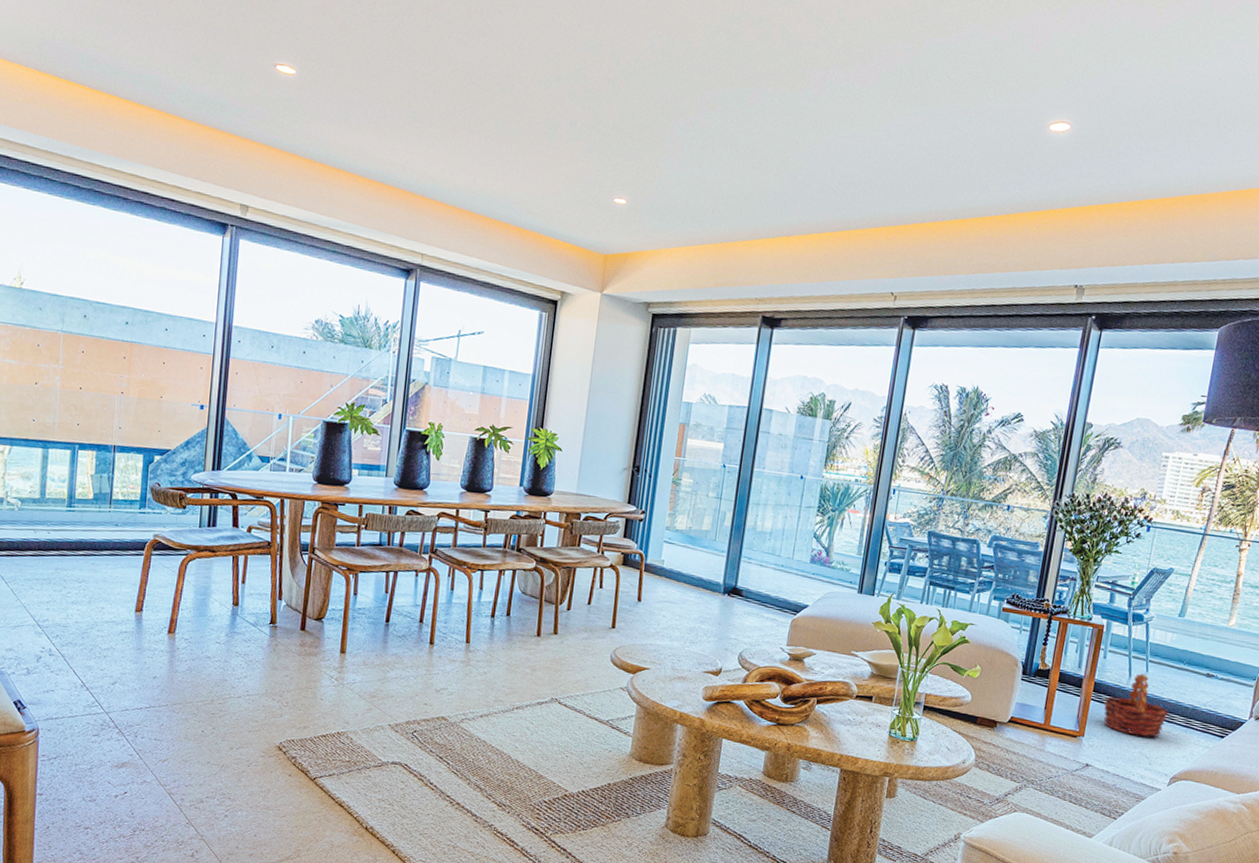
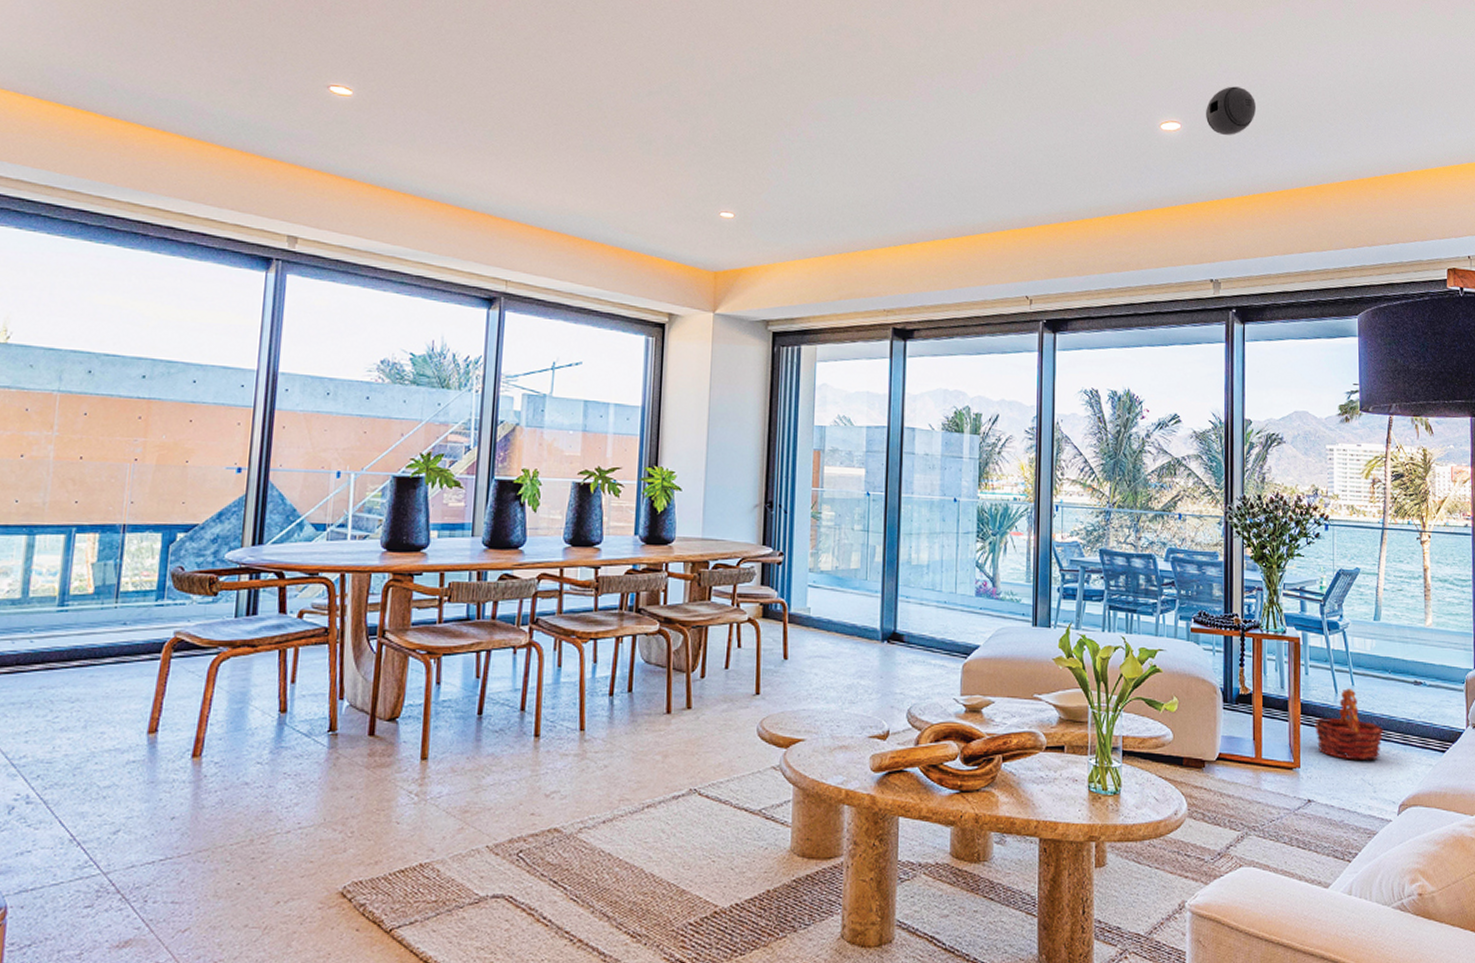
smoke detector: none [1098,86,1153,139] -> present [1206,86,1257,136]

